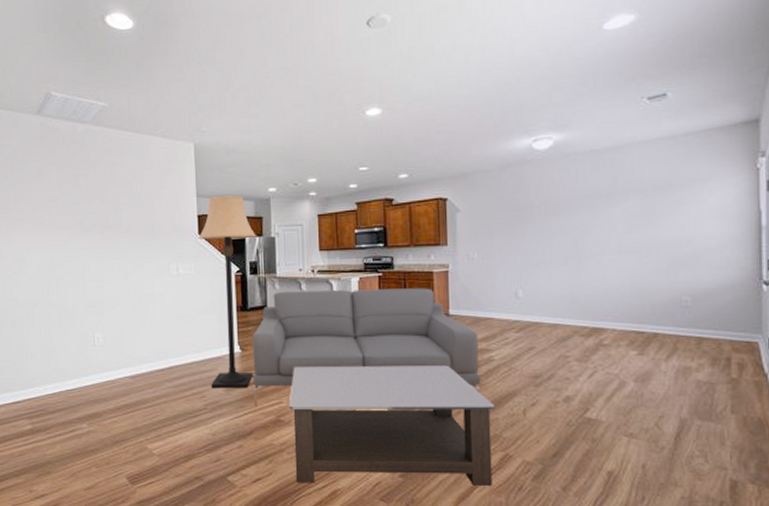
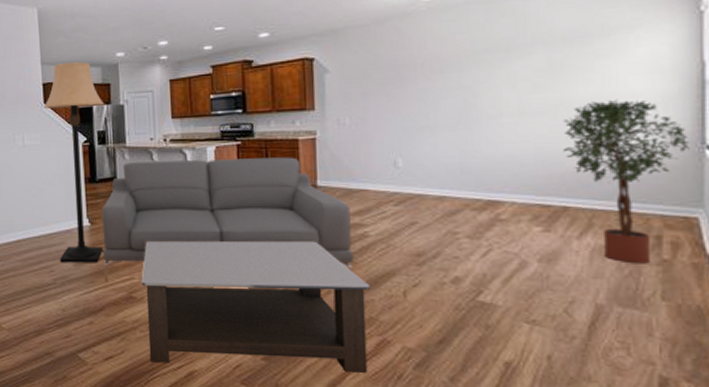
potted tree: none [653,240,751,382] -> present [563,98,689,264]

